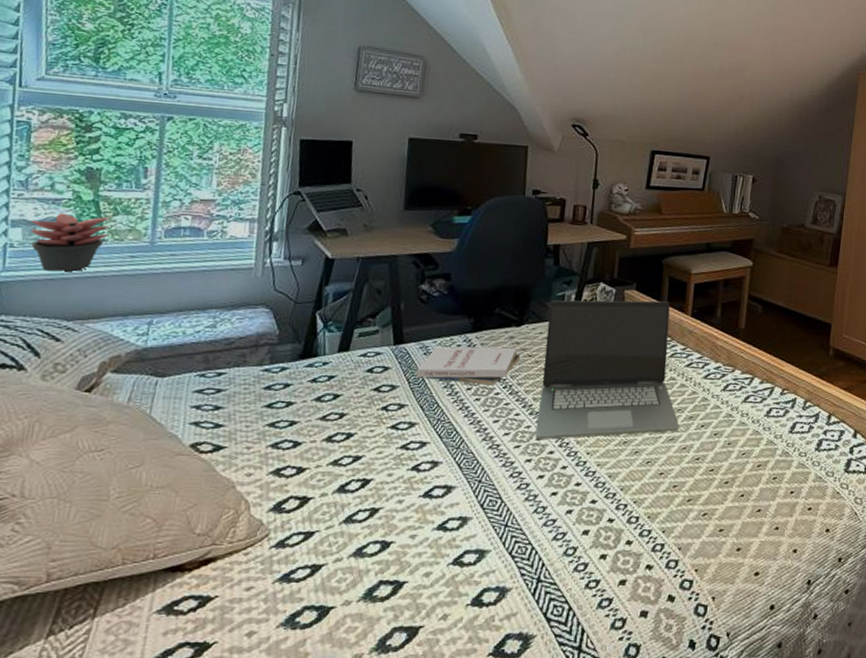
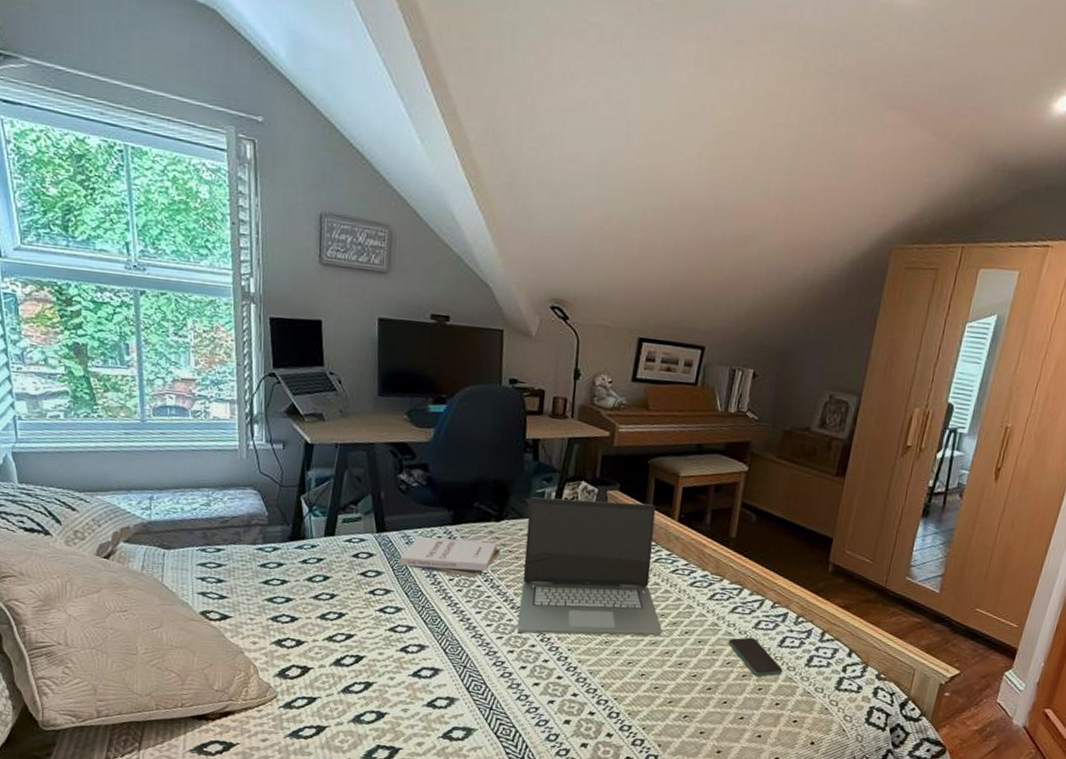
succulent plant: present [30,213,111,273] -> none [33,387,103,446]
smartphone: none [742,426,795,465] -> present [728,637,783,677]

